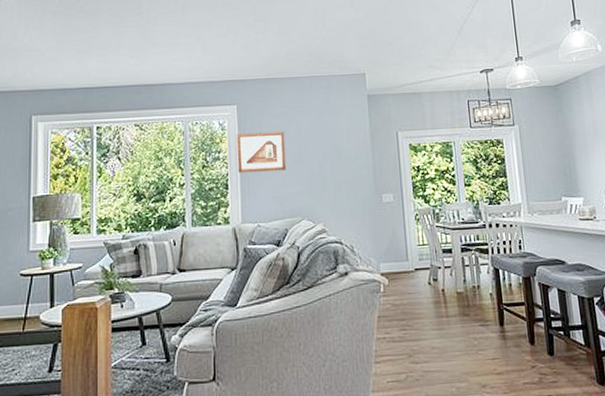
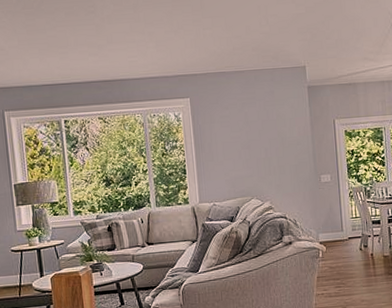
picture frame: present [236,131,287,173] -> none [191,121,237,159]

